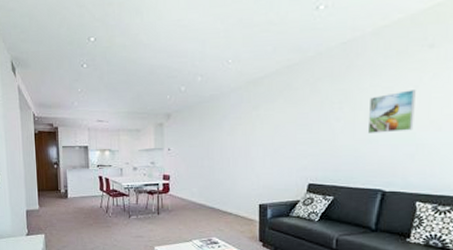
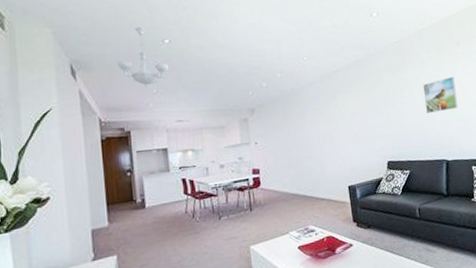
chandelier: none [48,24,93,86] -> present [116,27,169,87]

